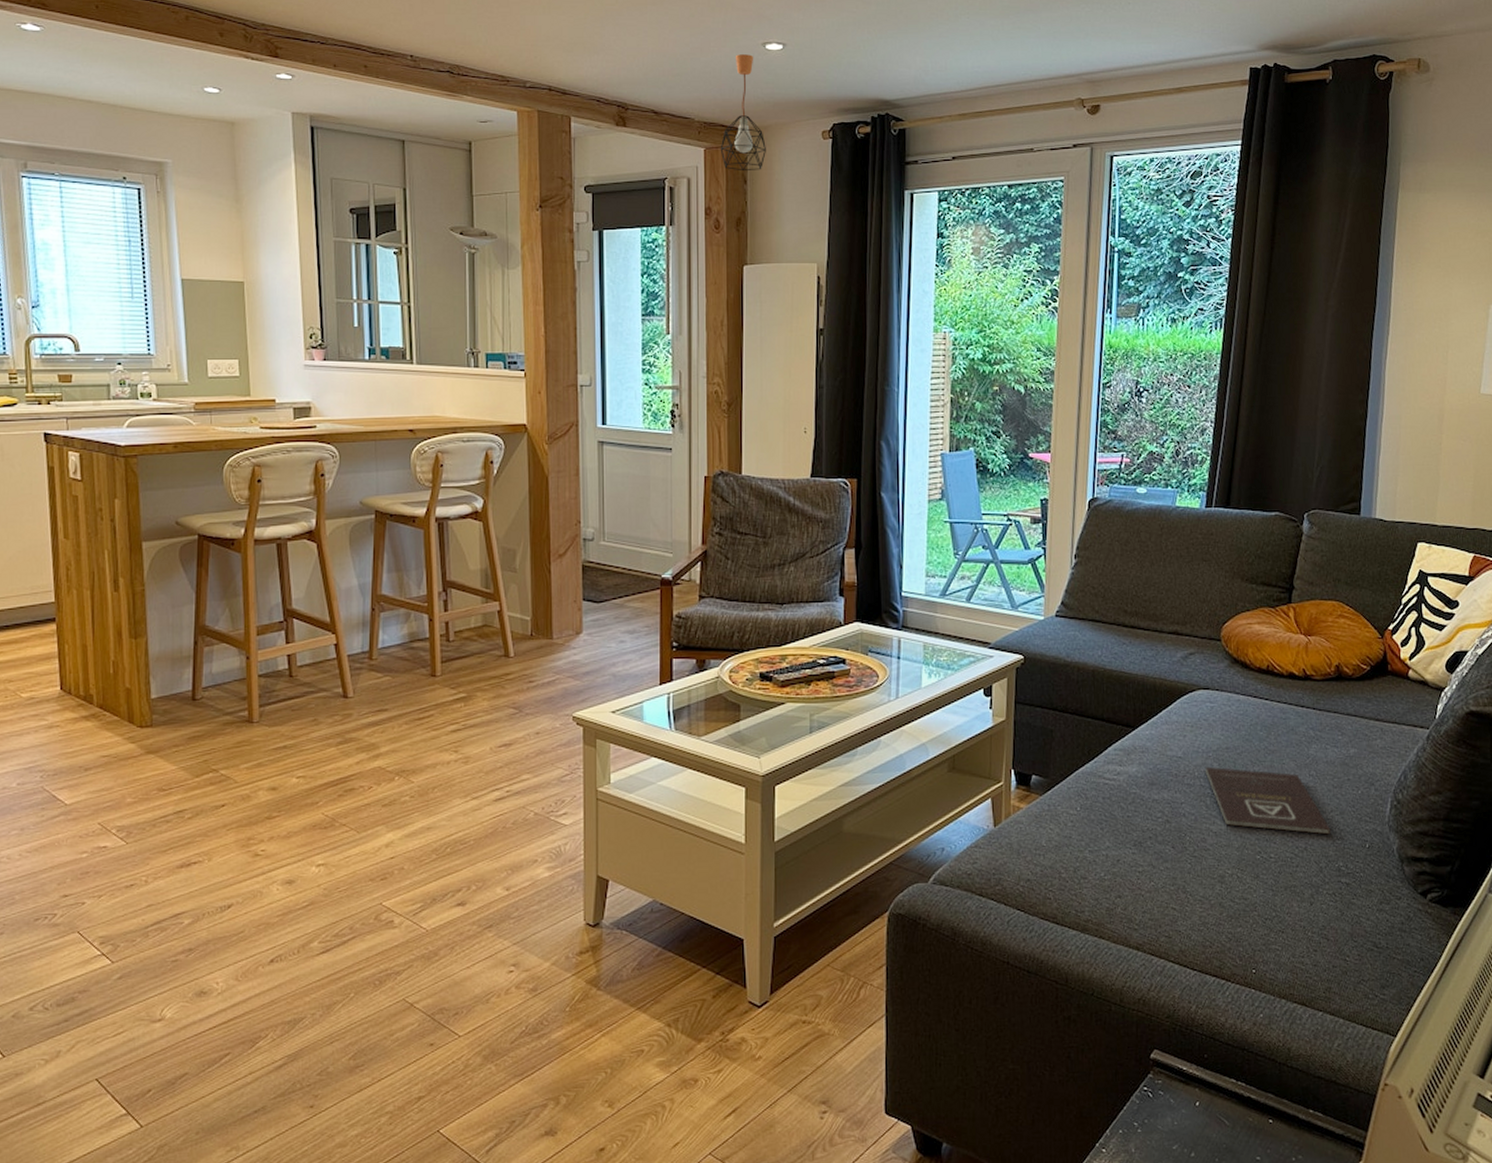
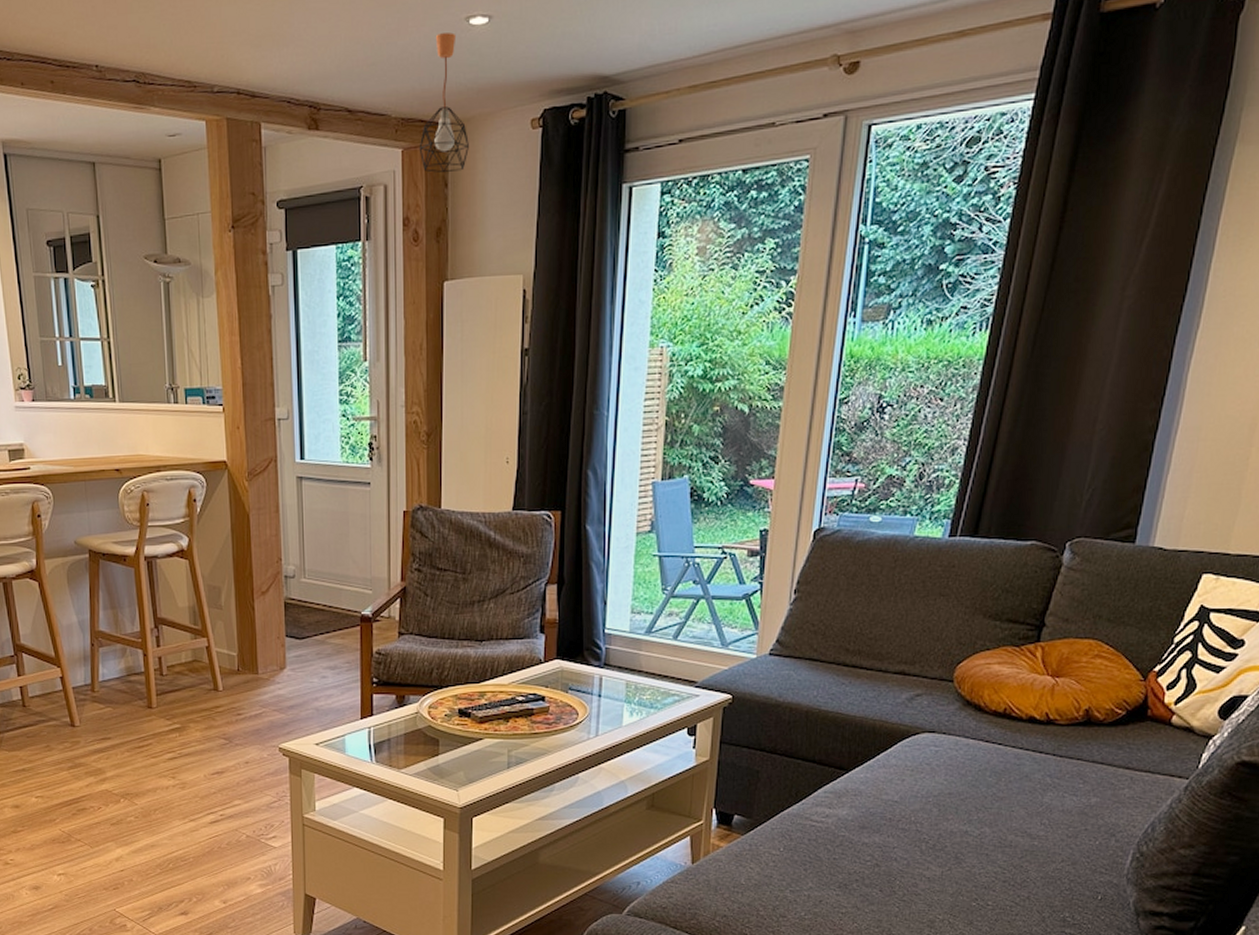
book: present [1204,766,1331,835] -> none [922,812,1060,885]

